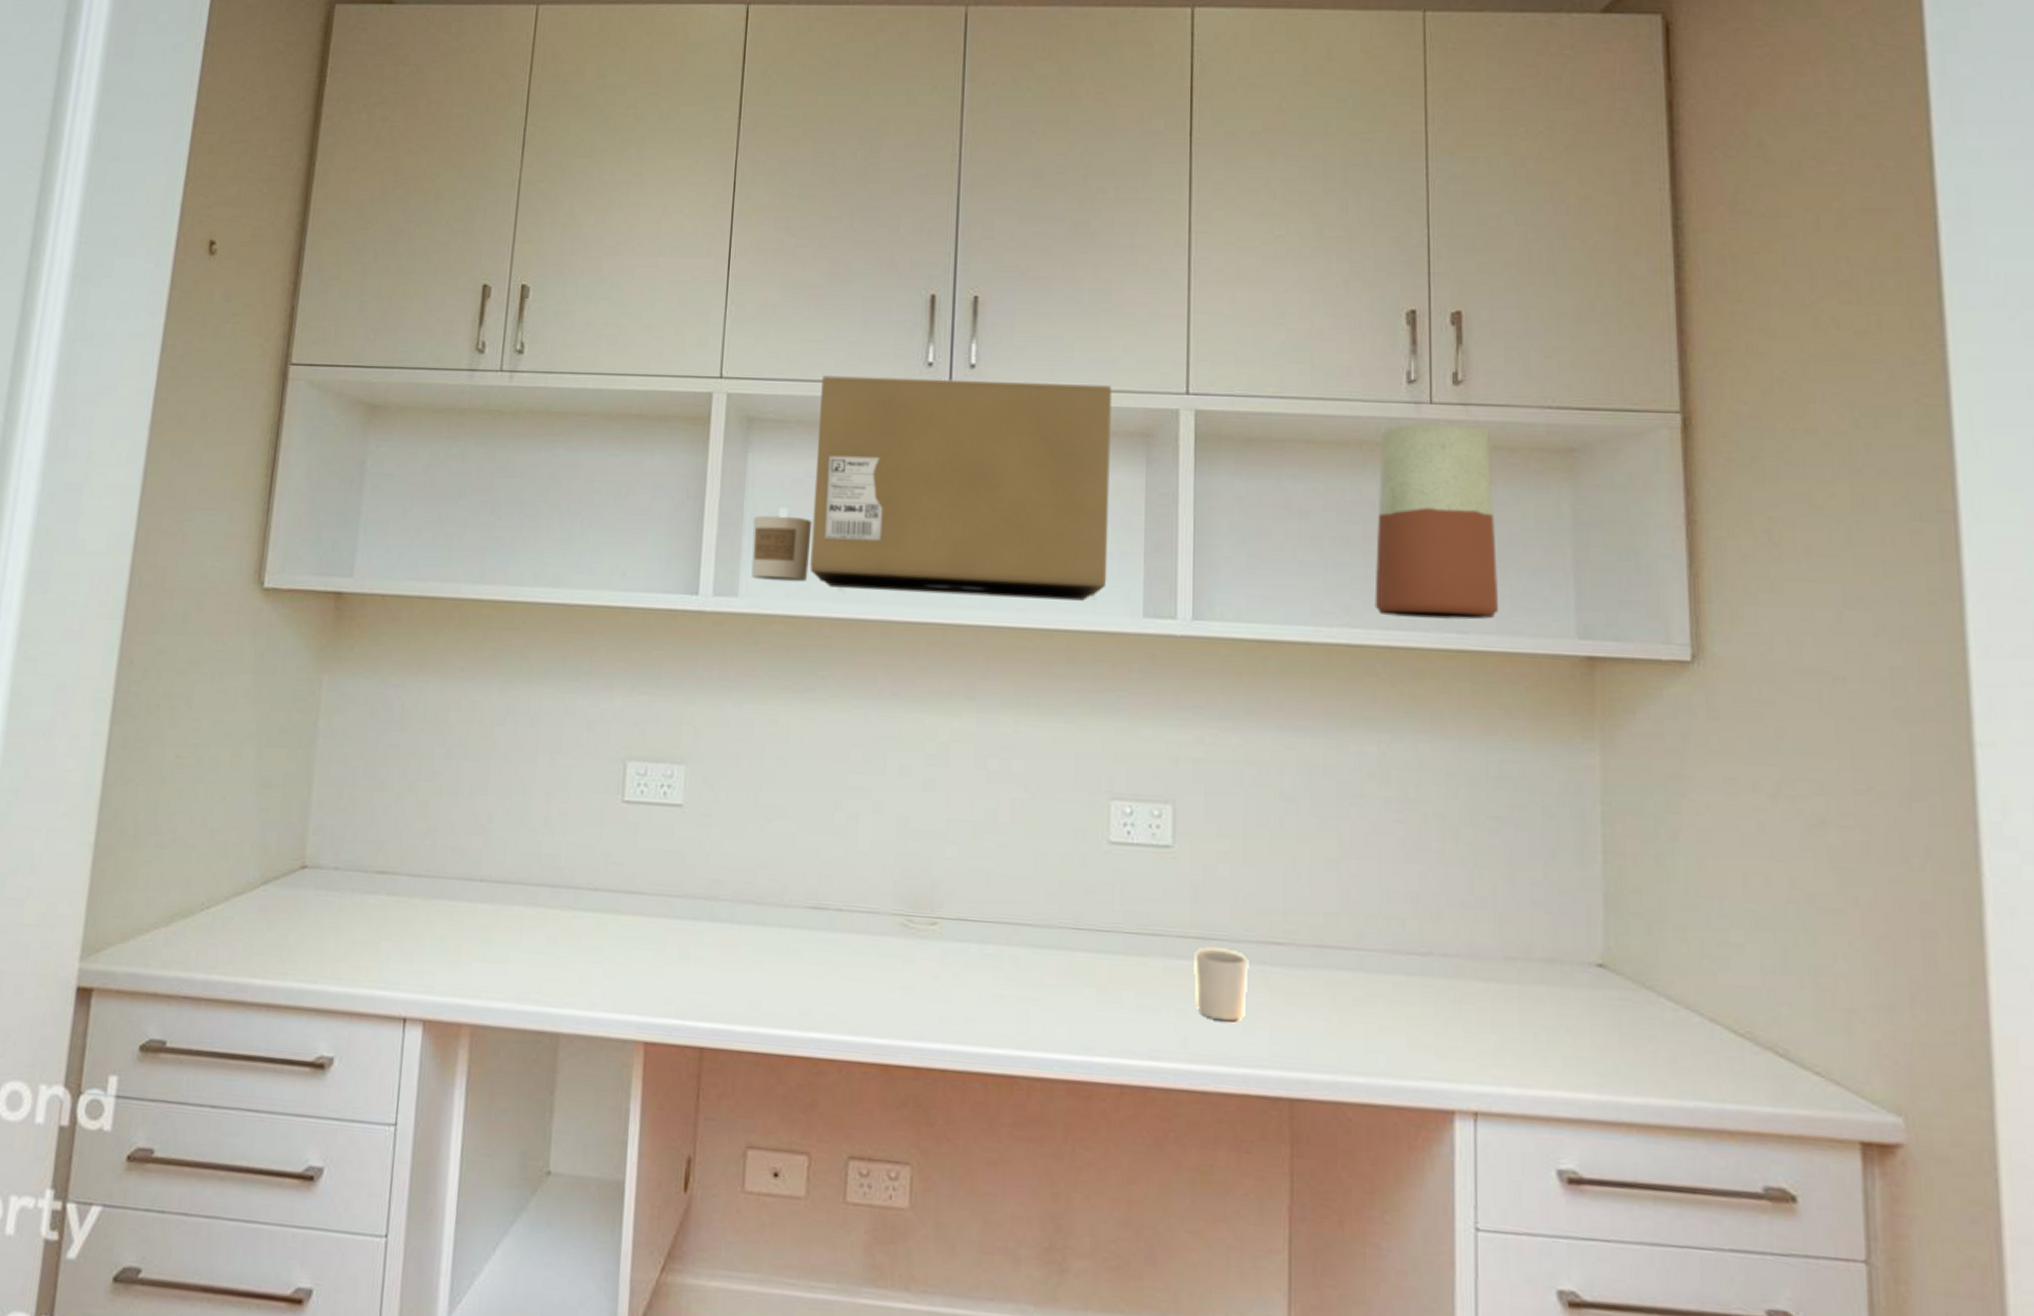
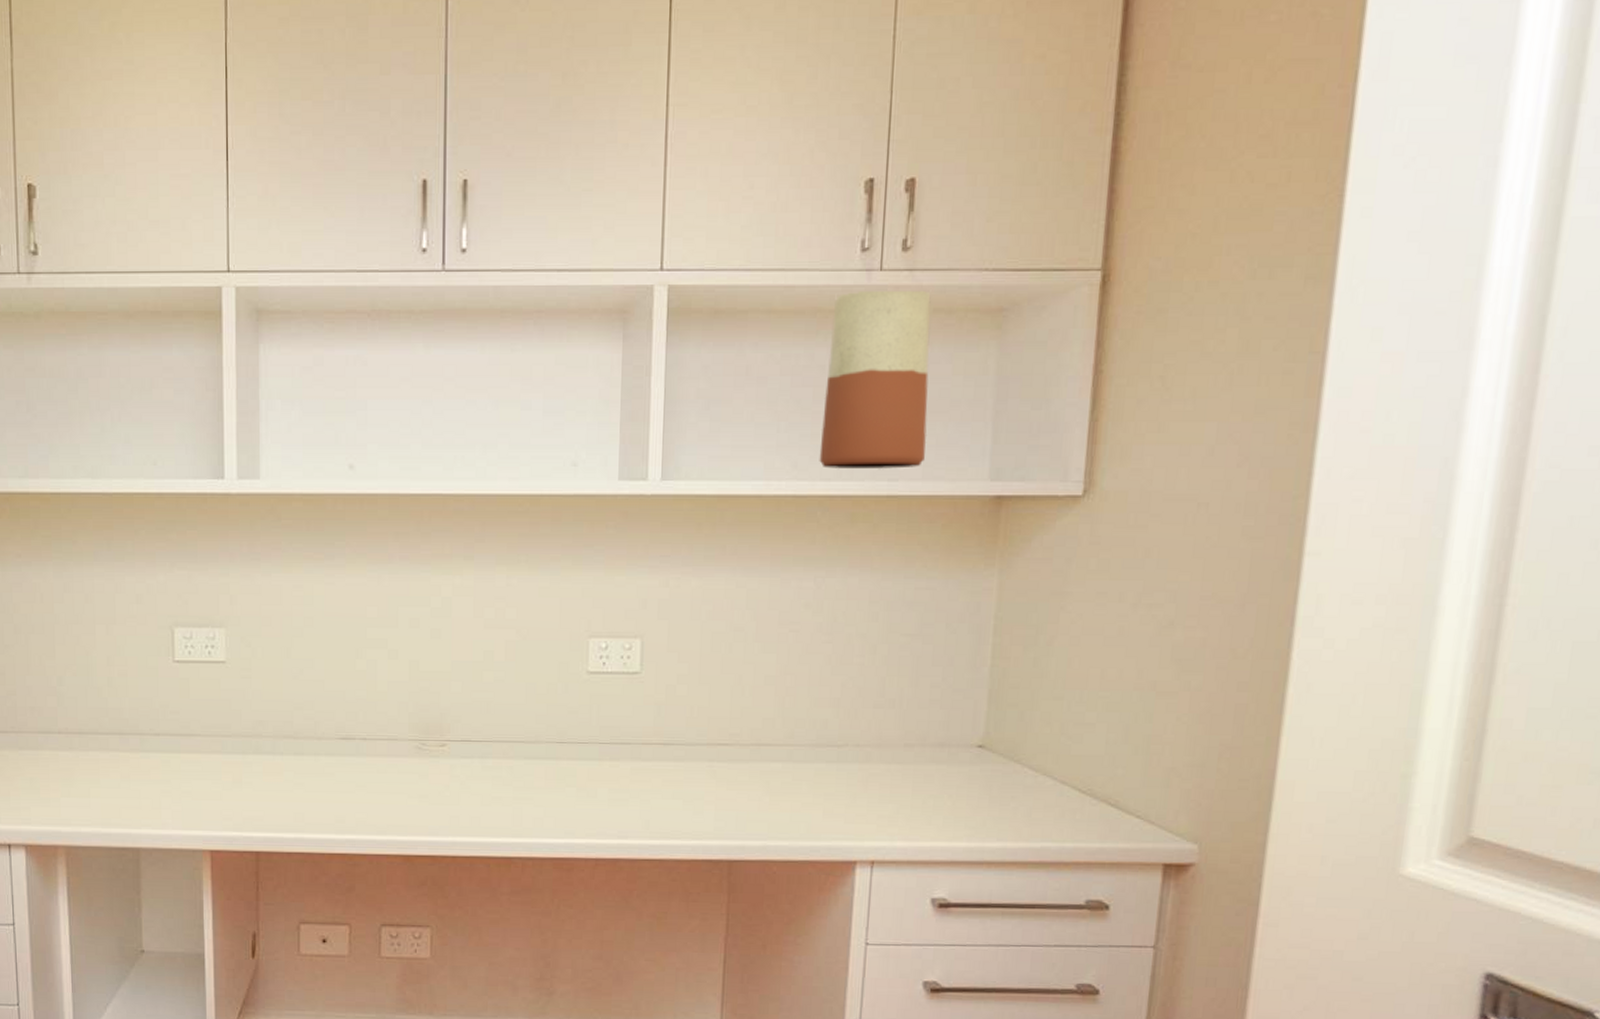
candle: present [751,507,812,582] -> none [269,394,323,463]
box: present [810,376,1112,601] -> none [322,264,592,468]
mug: present [1196,950,1246,1022] -> none [657,753,698,806]

